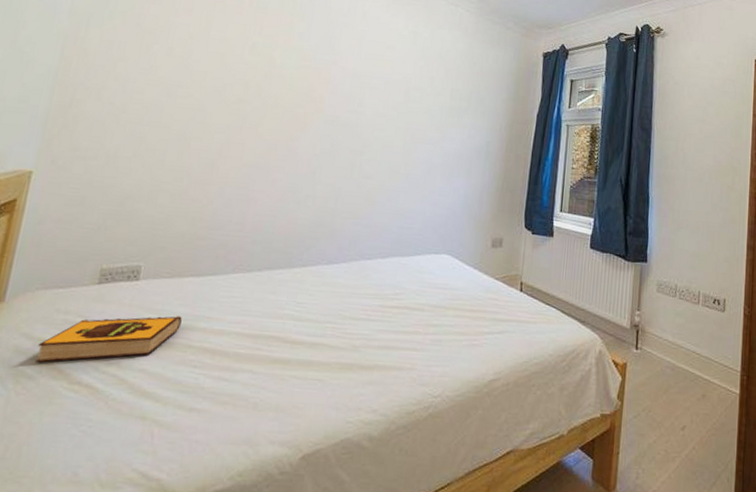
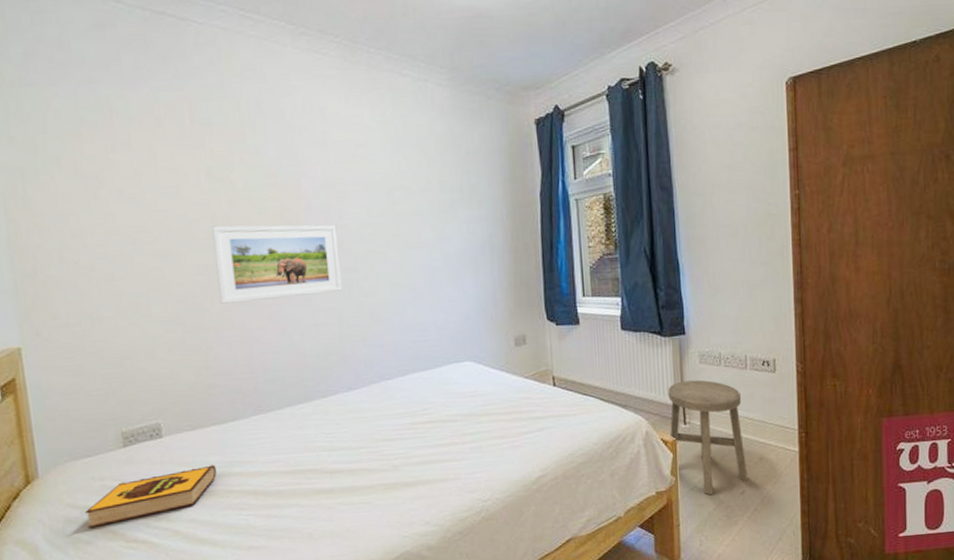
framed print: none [231,93,354,170] -> present [212,224,343,304]
stool: none [620,306,692,426] -> present [668,380,748,495]

